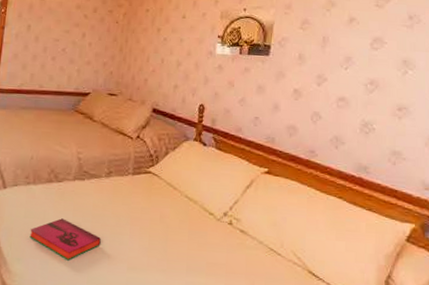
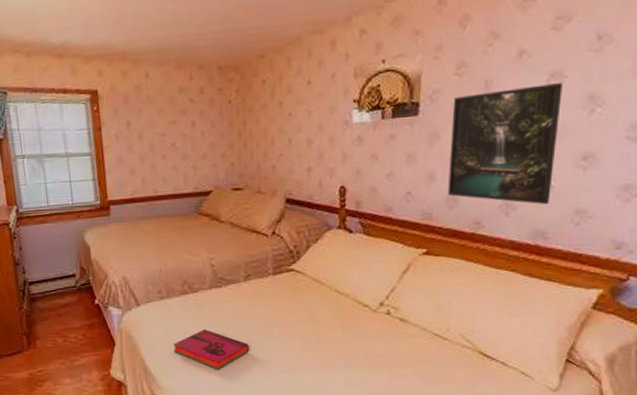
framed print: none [289,45,383,144] -> present [448,83,562,205]

